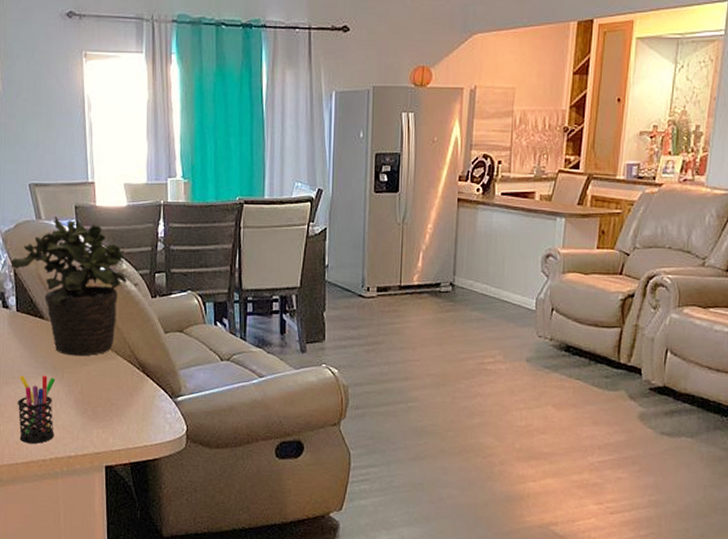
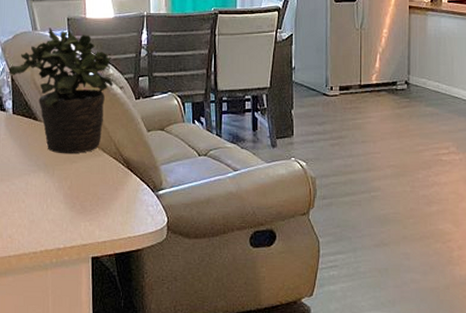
pen holder: present [17,374,55,444] -> none [11,172,46,237]

